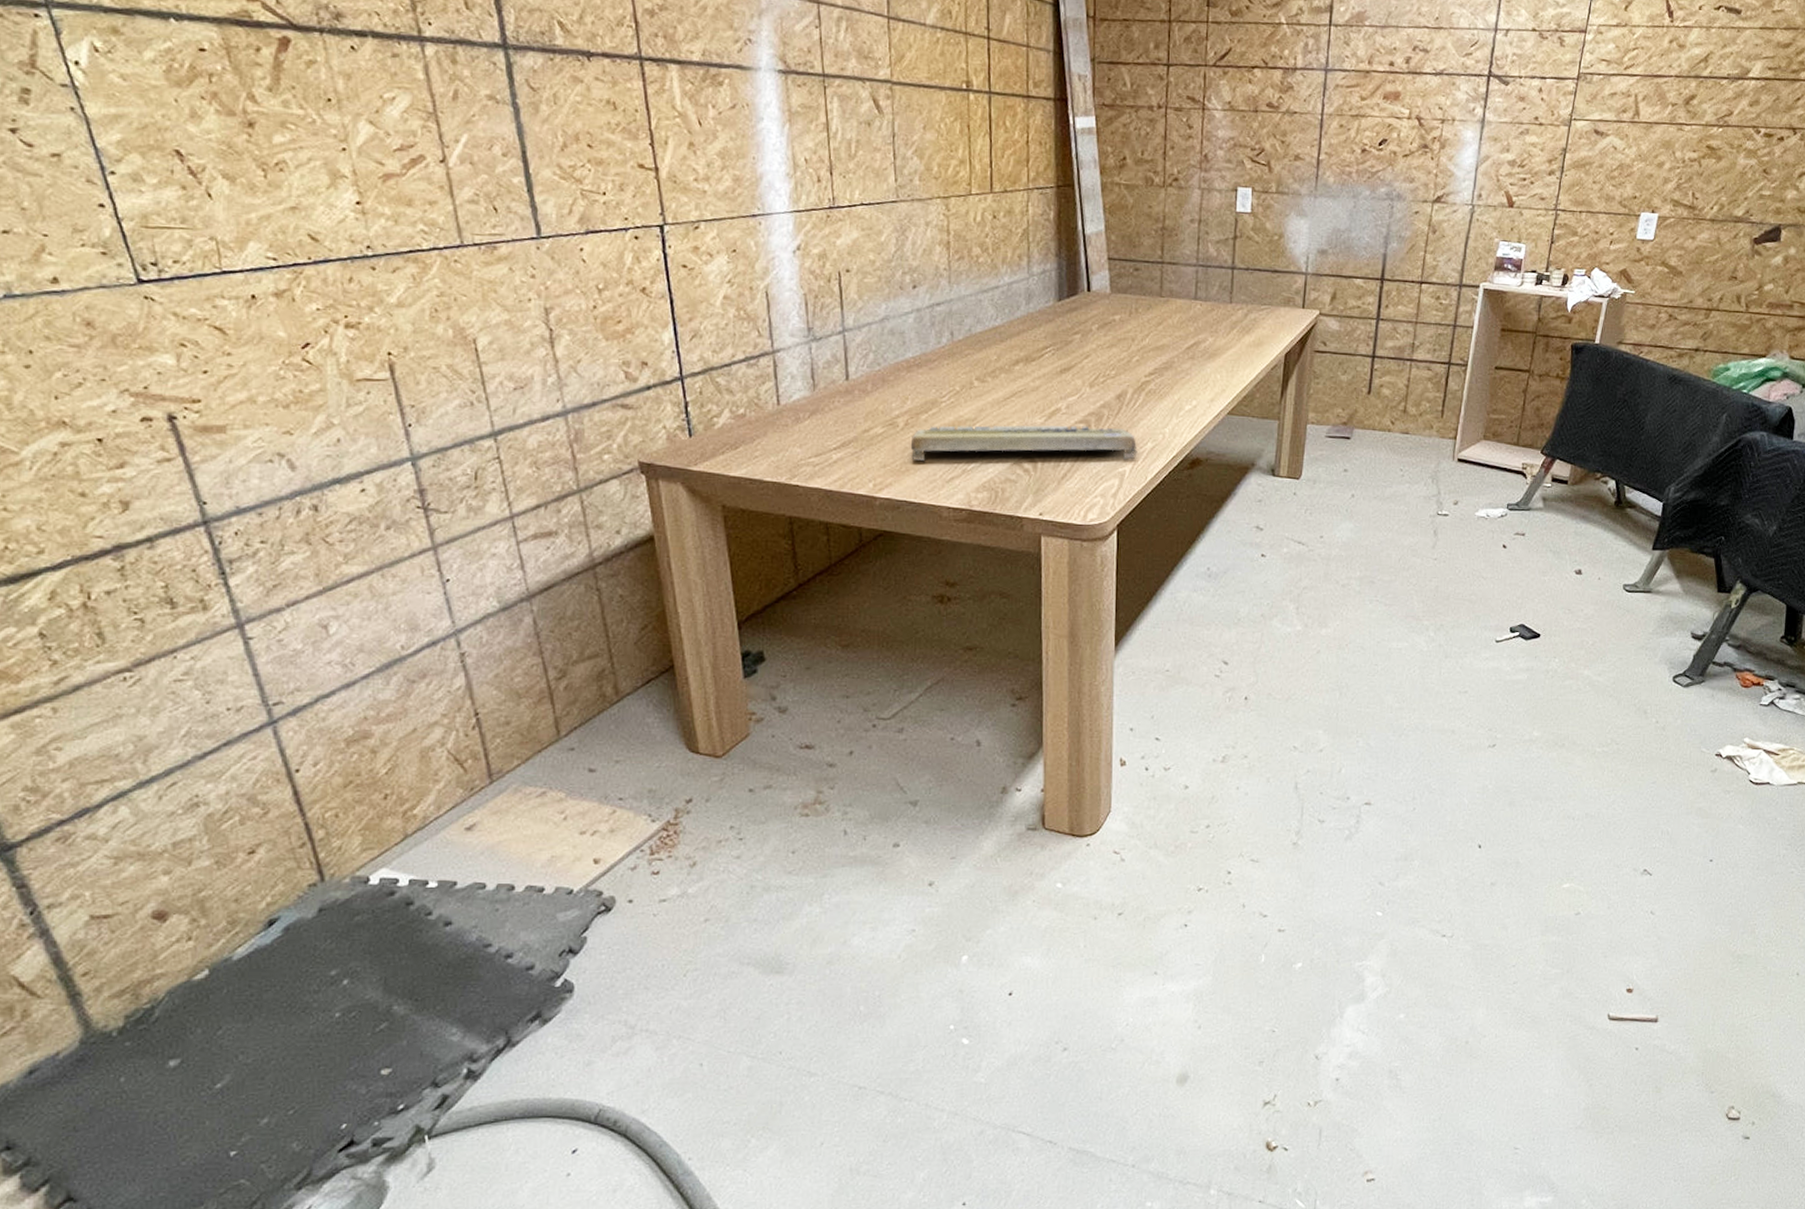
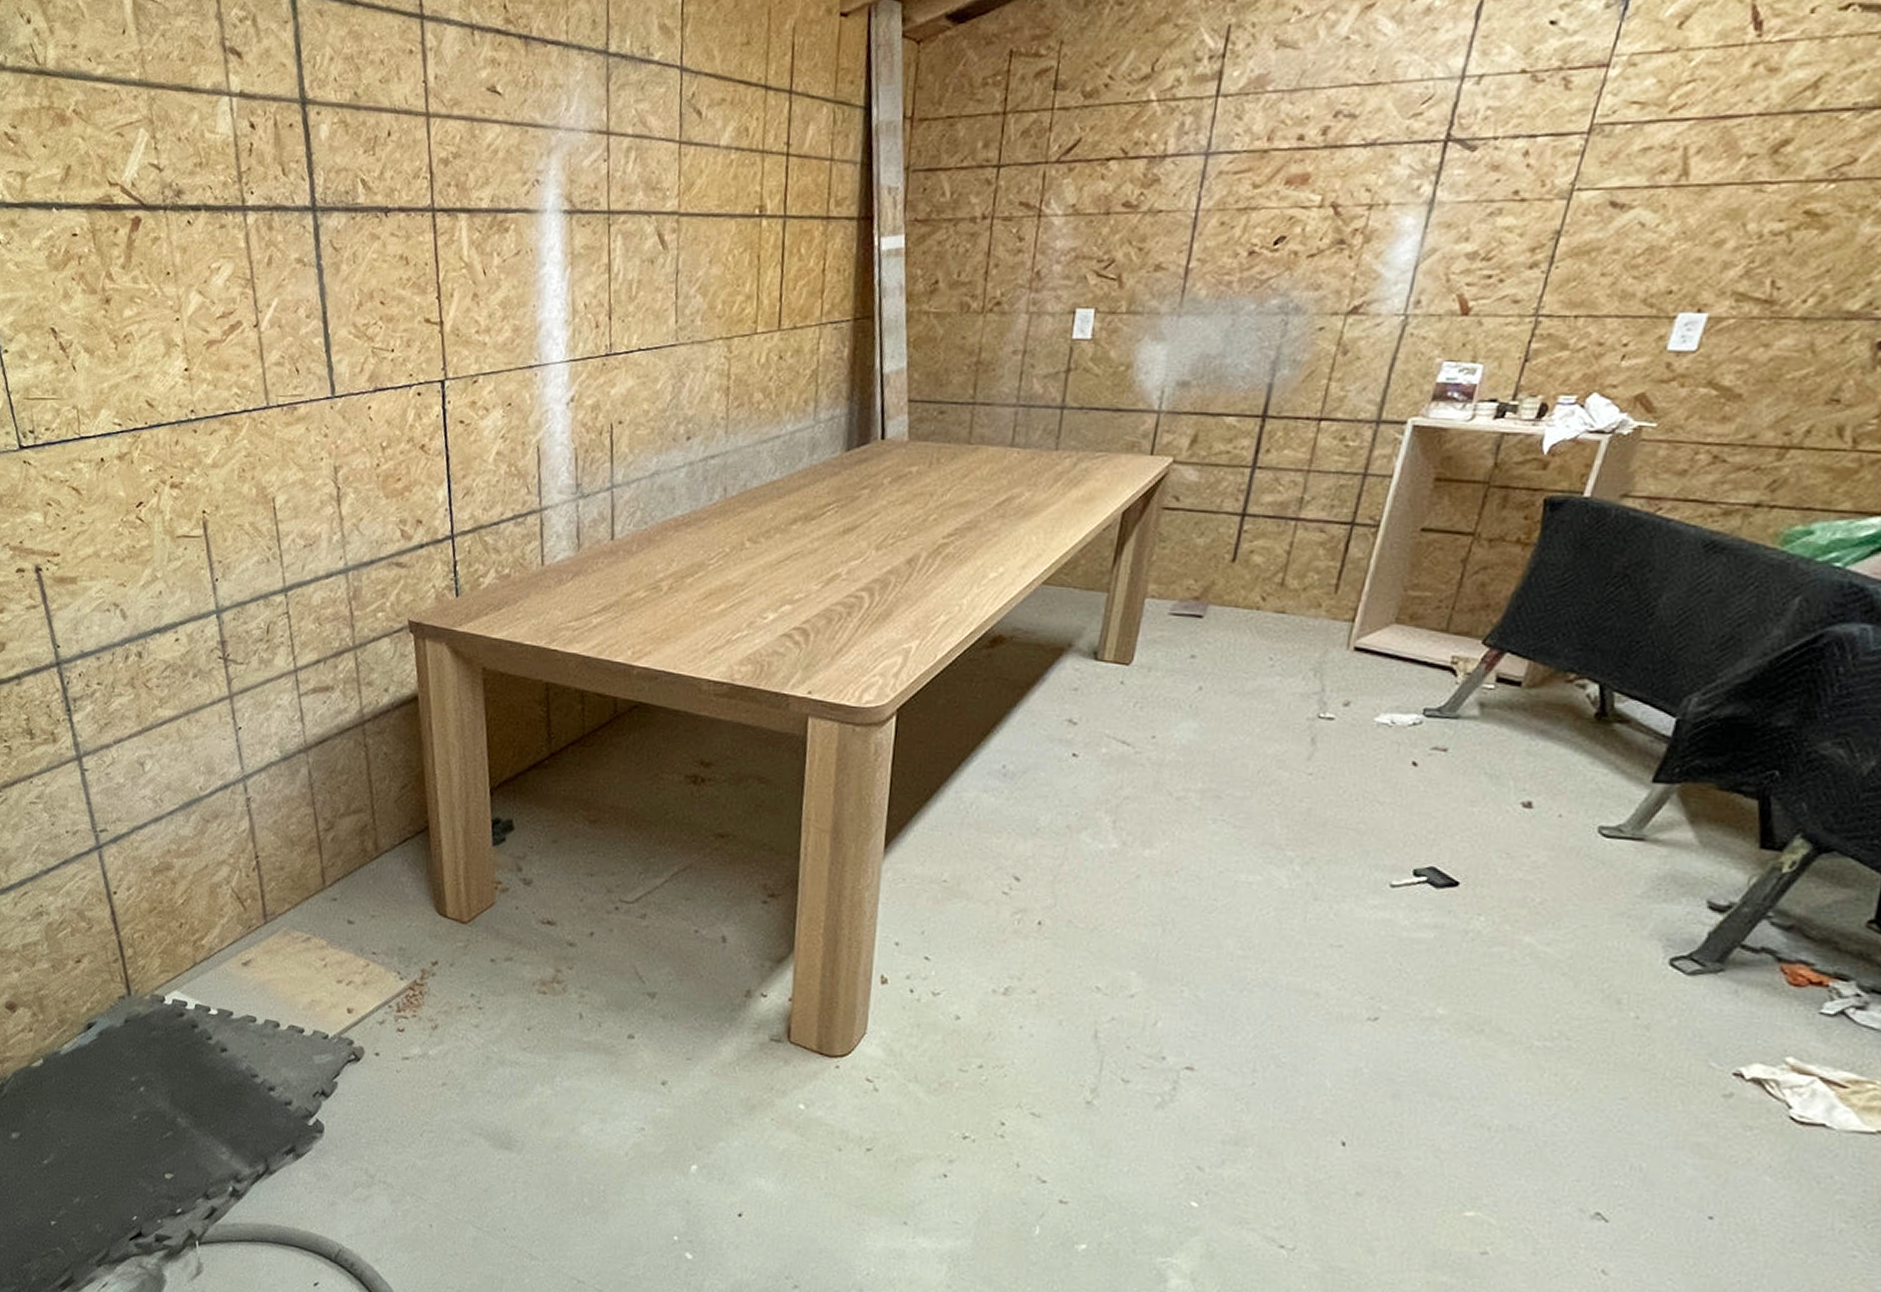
computer keyboard: present [910,425,1138,461] -> none [672,590,927,635]

